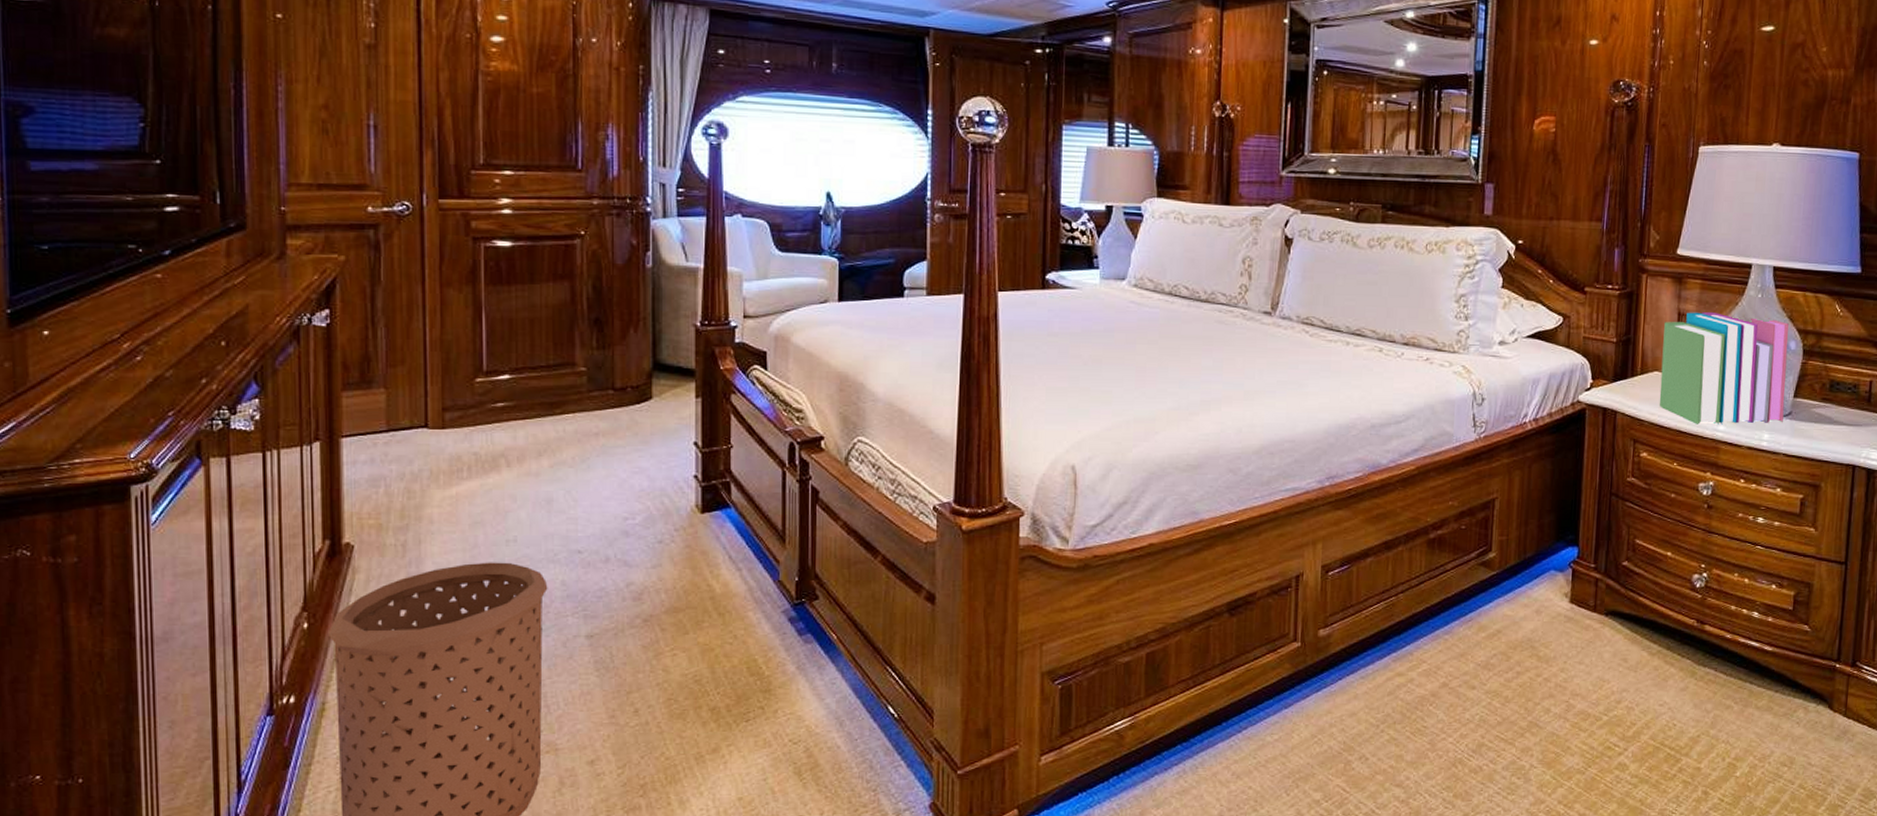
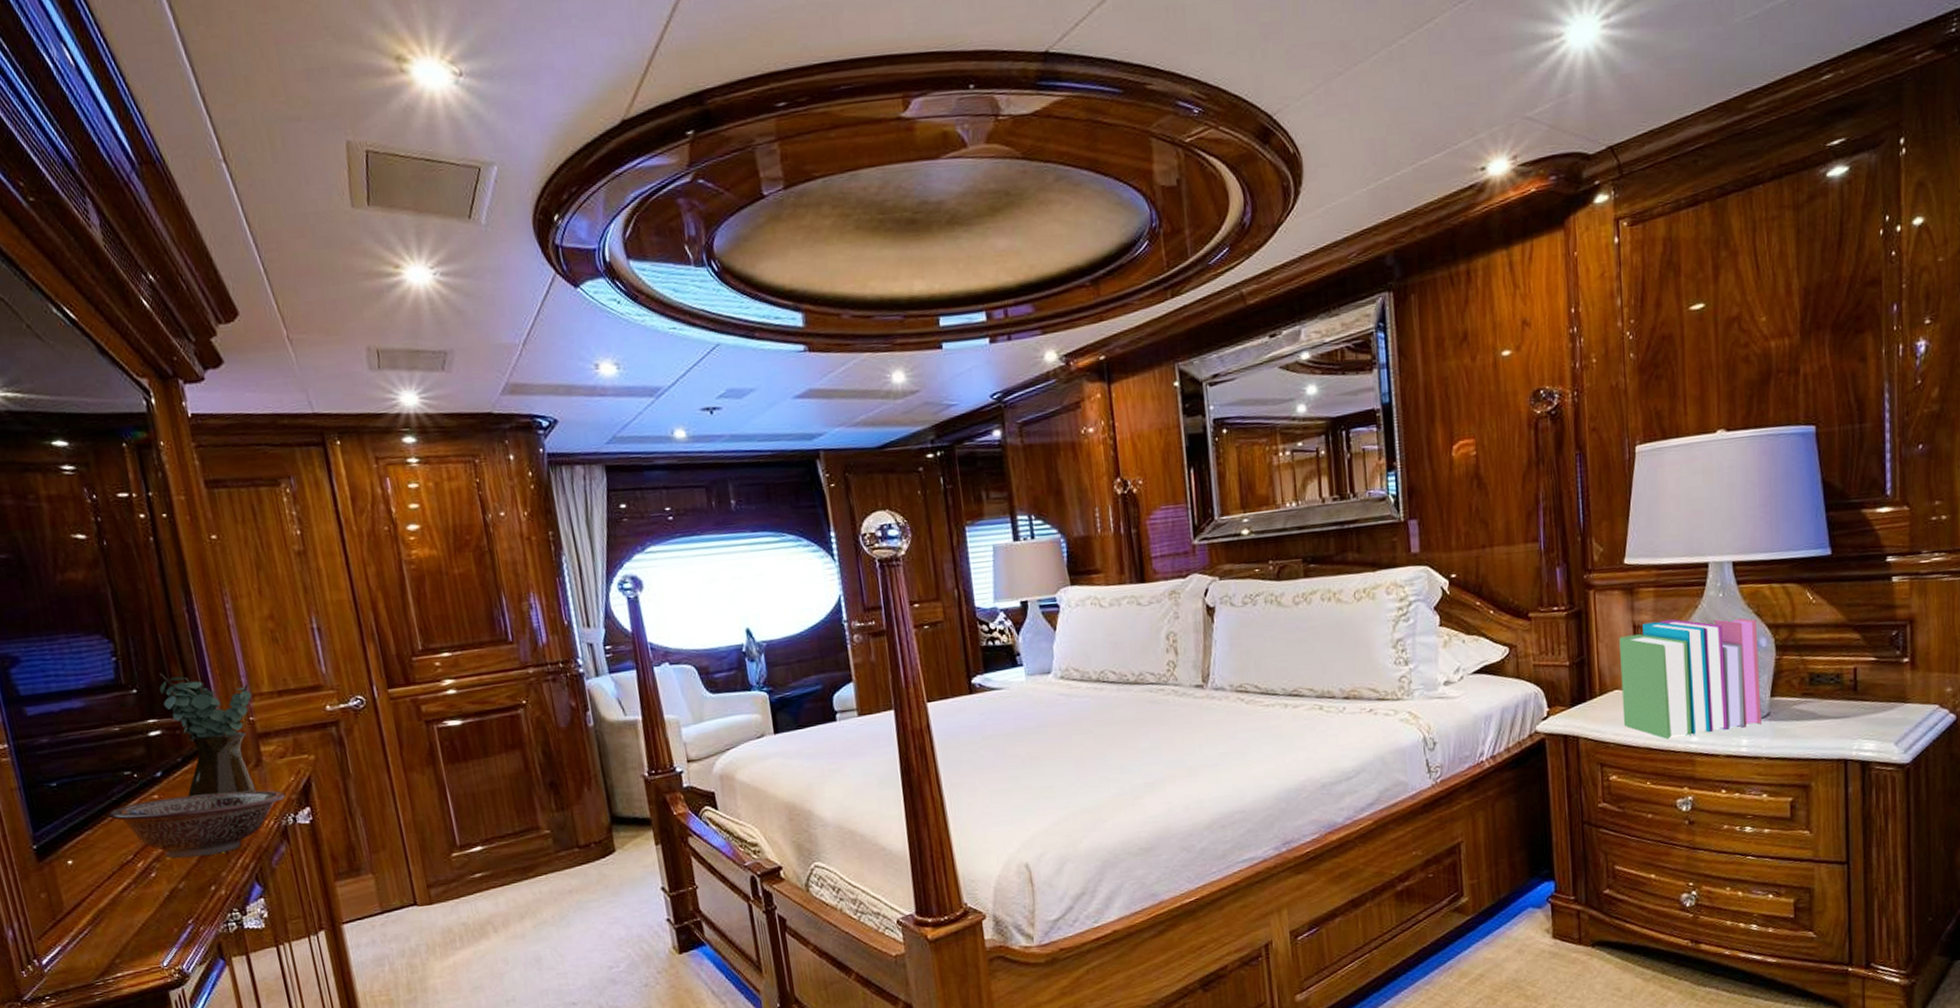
decorative bowl: none [100,279,305,346] -> present [107,789,286,859]
vase: none [187,147,289,285] -> present [159,673,257,797]

